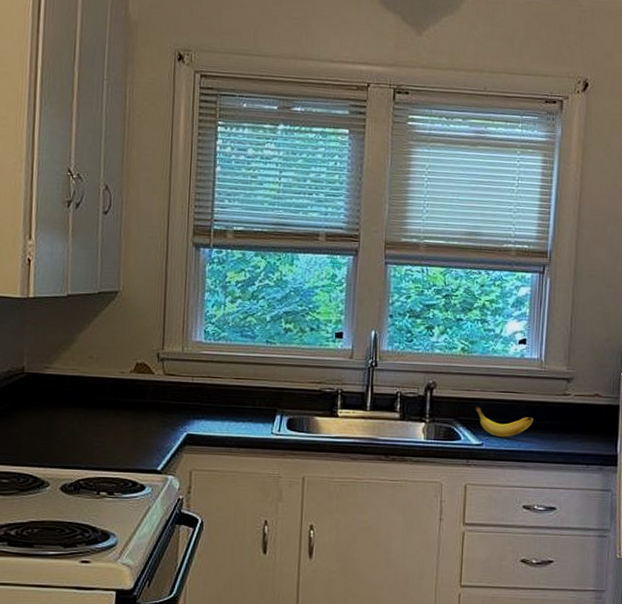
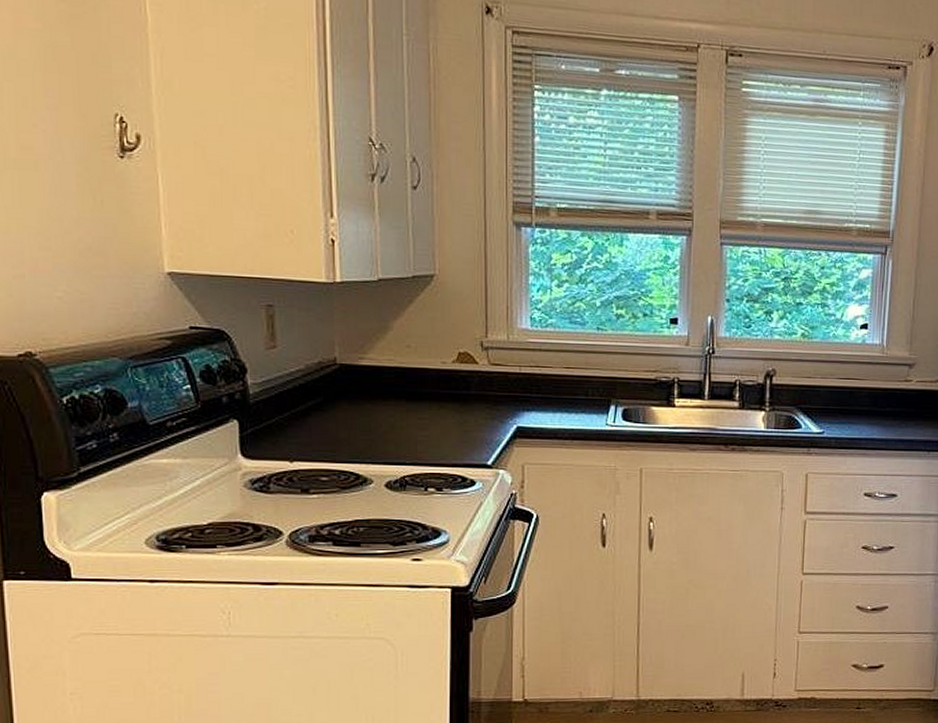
banana: present [475,406,534,437] -> none [815,394,875,425]

